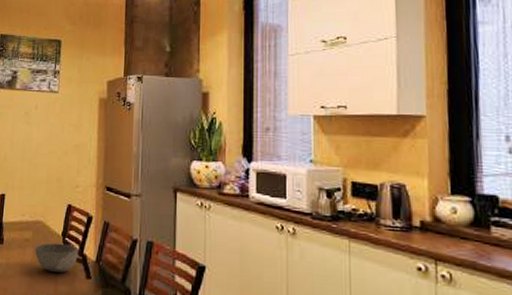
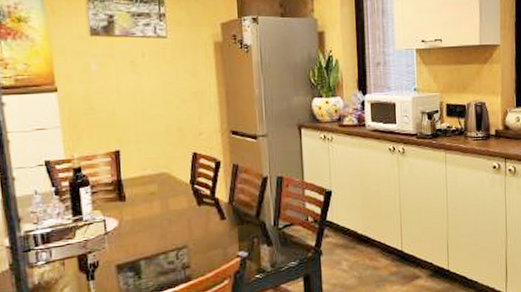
bowl: present [35,242,79,273] -> none [163,191,210,220]

